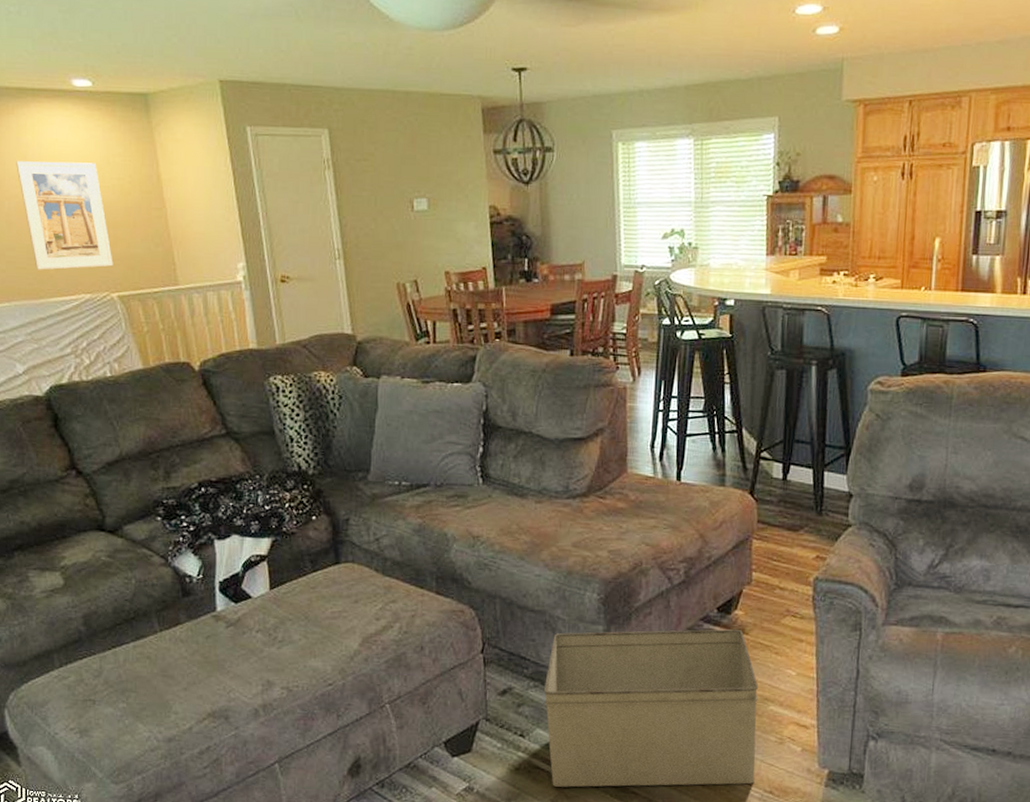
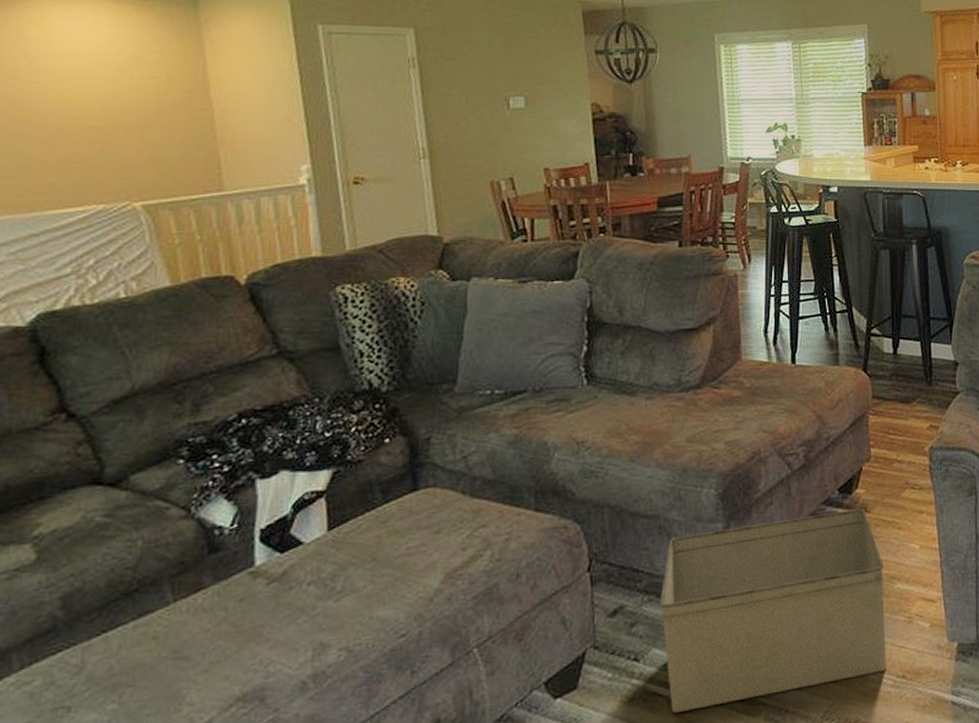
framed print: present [16,161,113,270] -> none [12,57,139,179]

